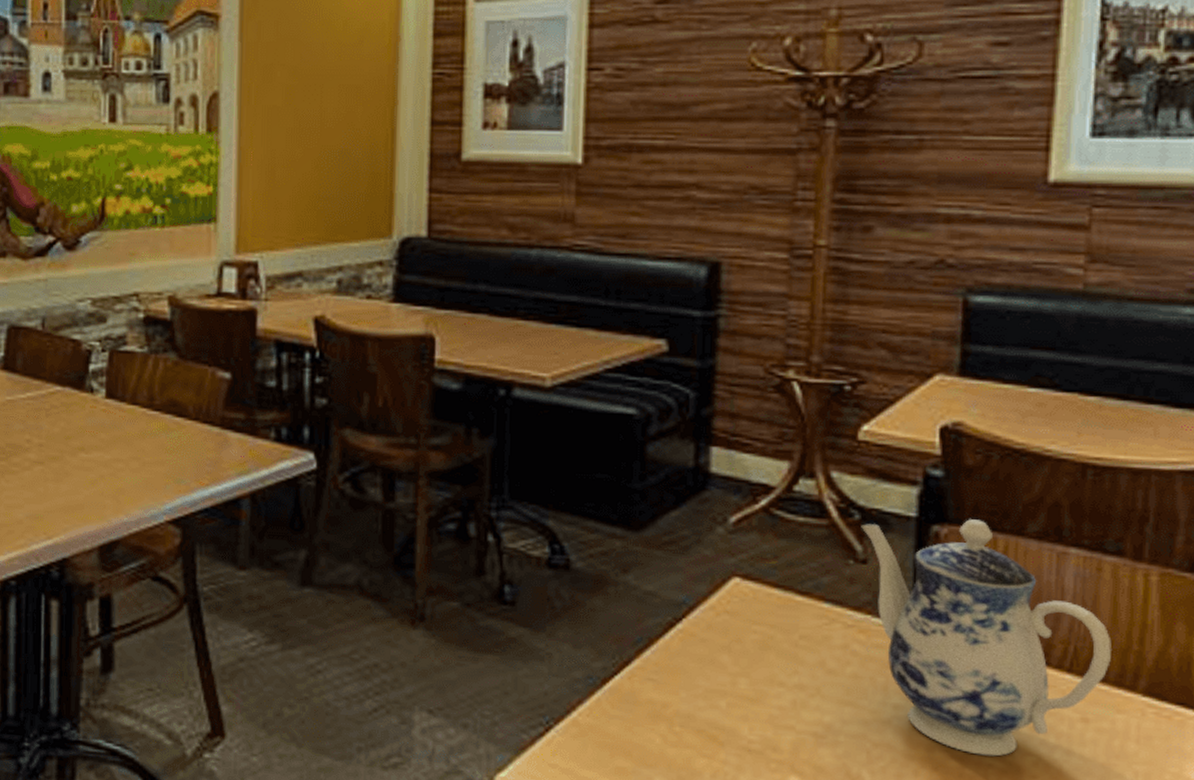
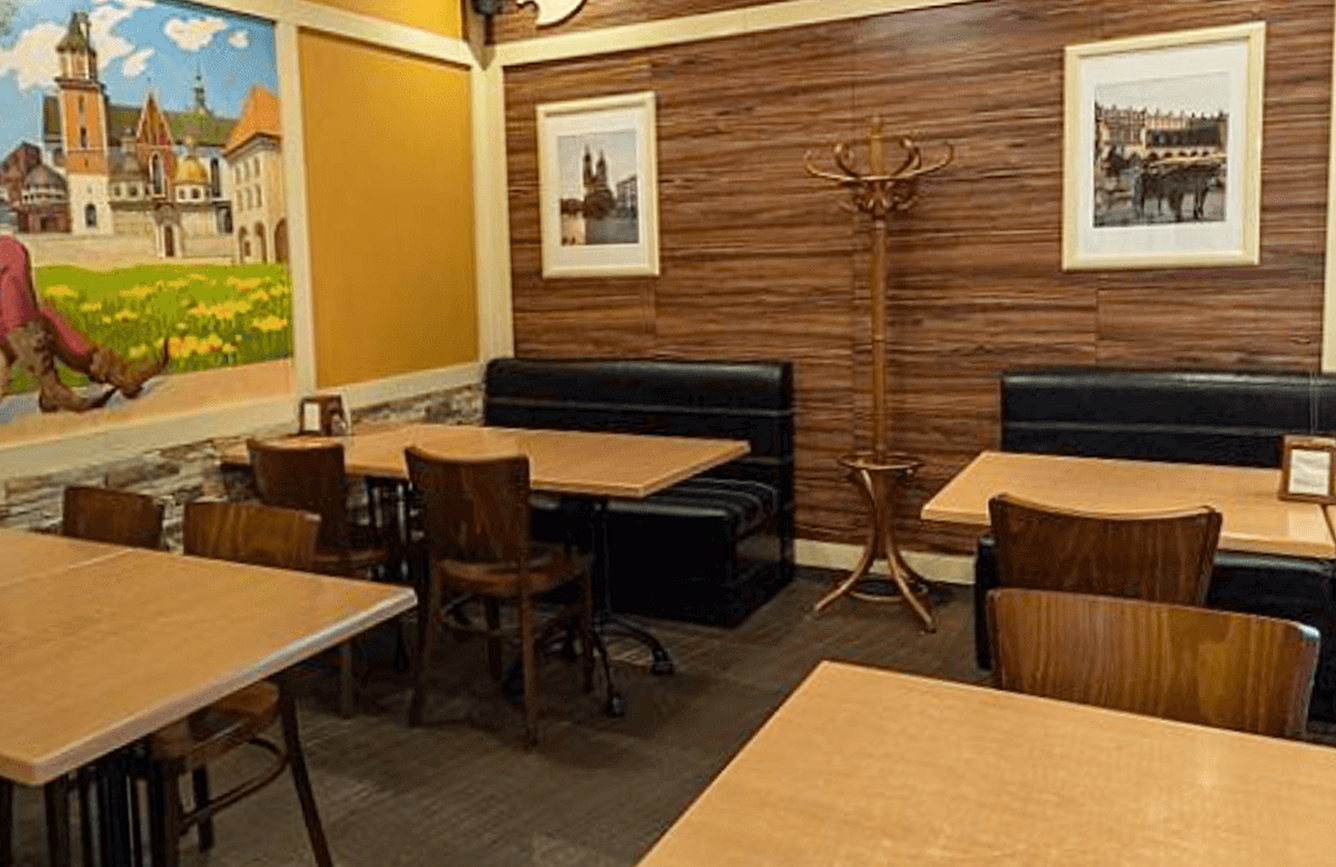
teapot: present [861,519,1113,757] -> none [929,580,1137,794]

